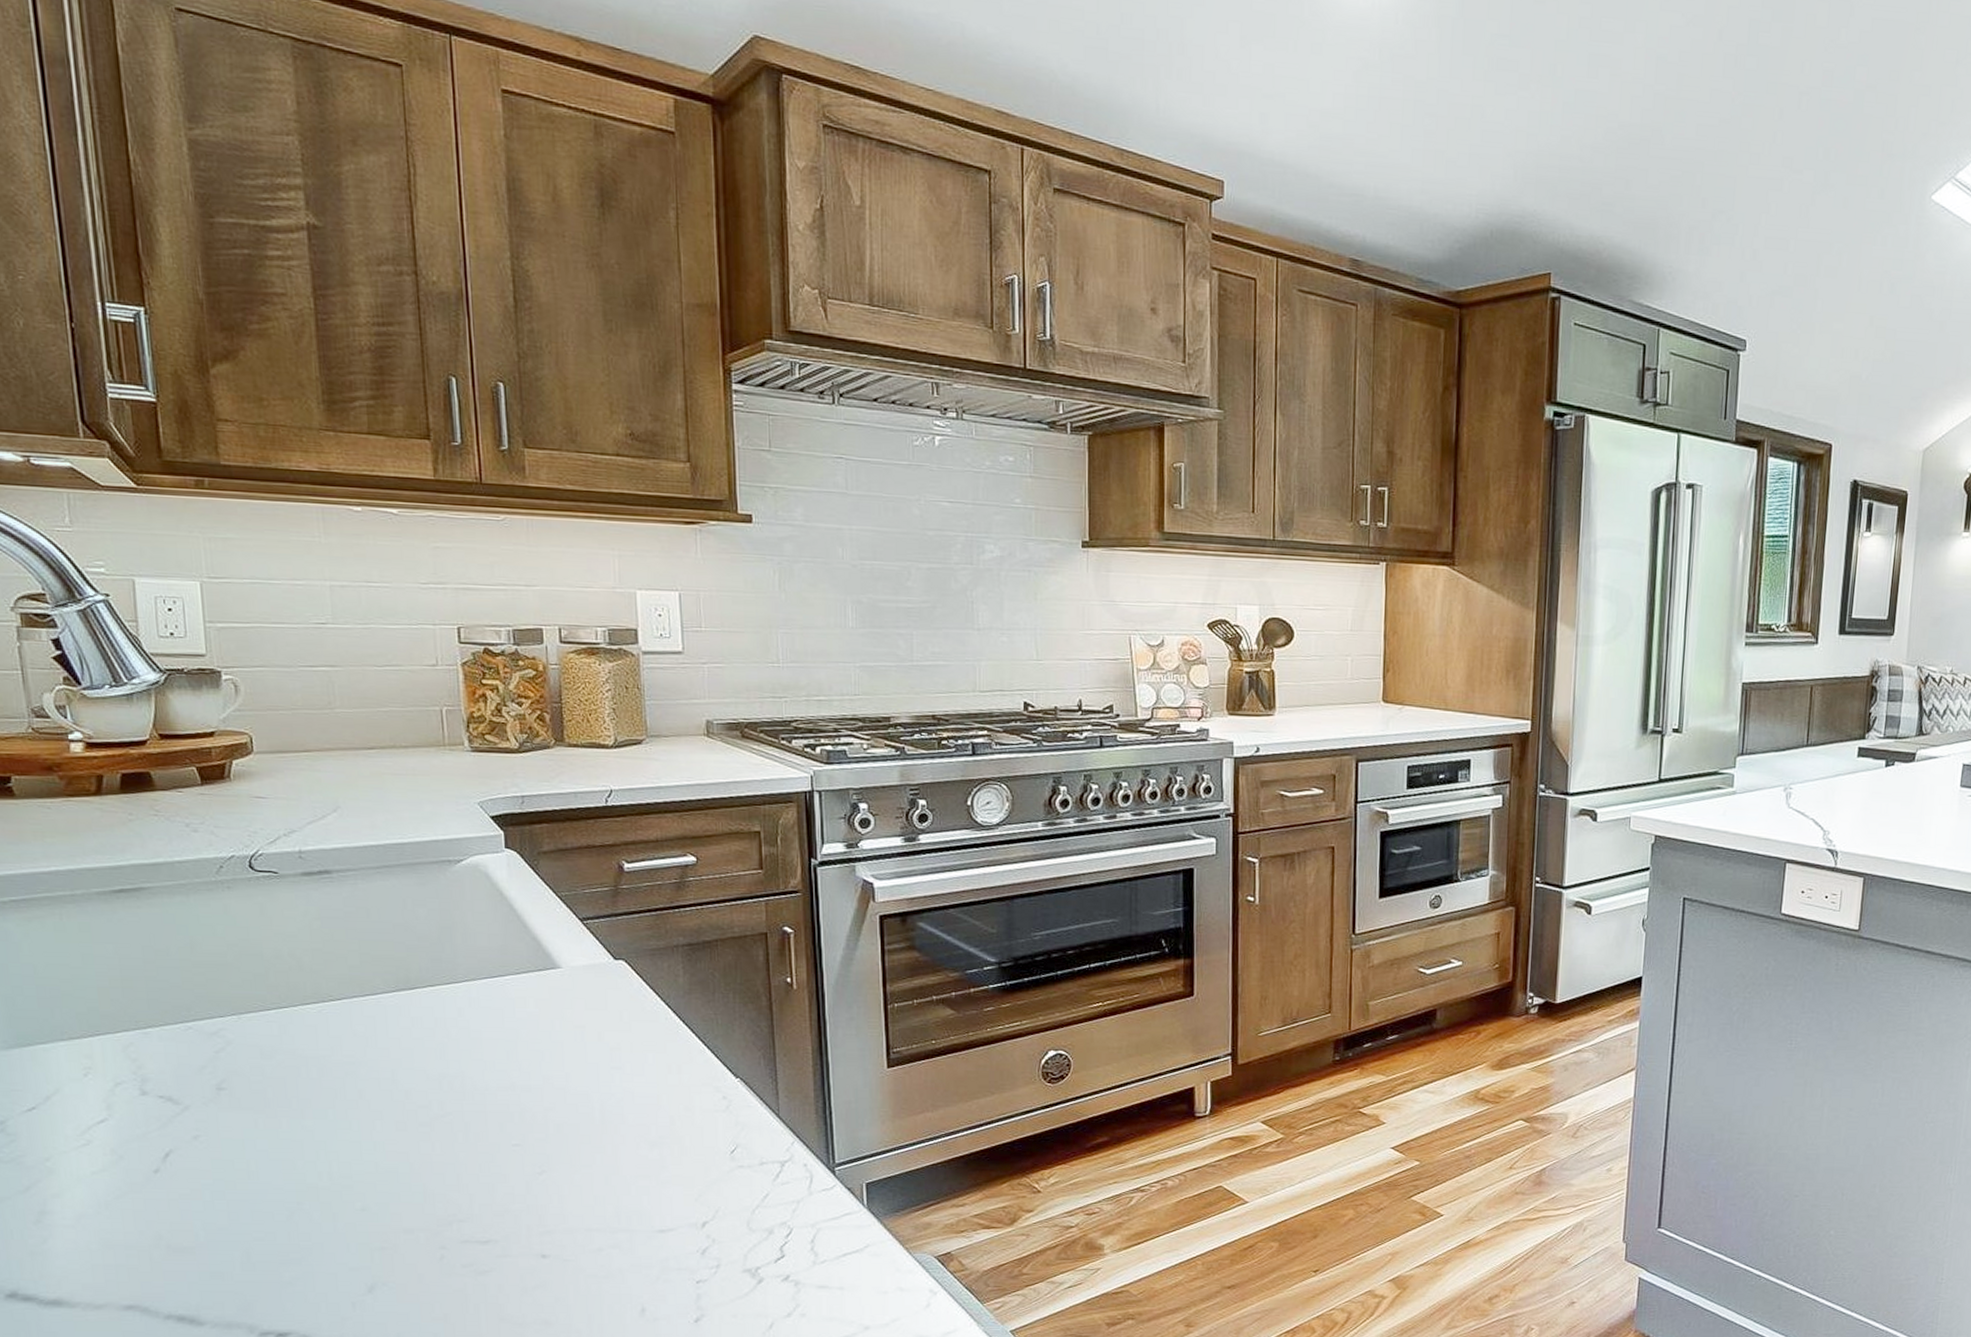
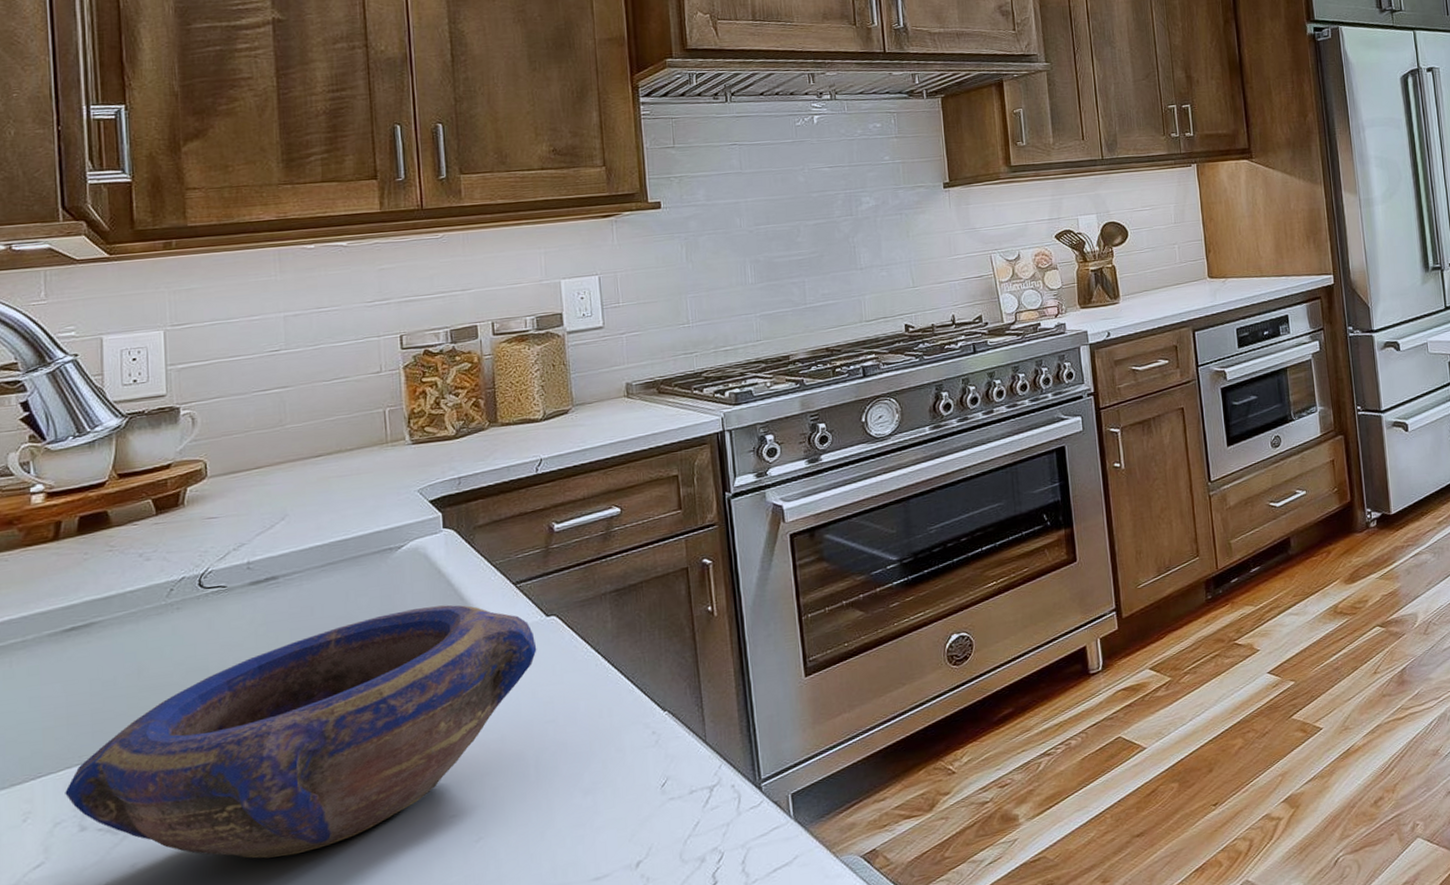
bowl: none [123,928,604,1155] -> present [65,605,537,859]

